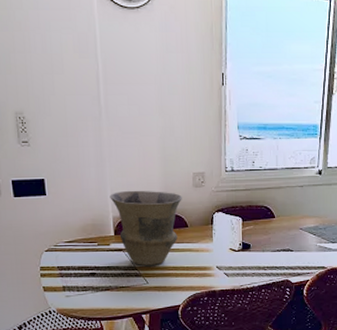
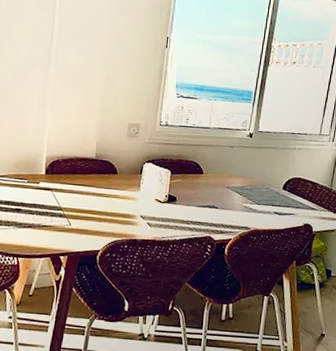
vase: present [110,190,182,265] -> none [46,133,115,208]

